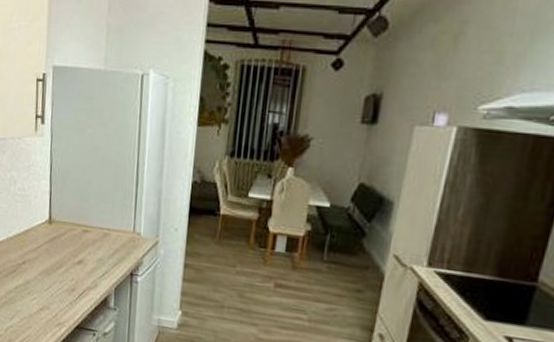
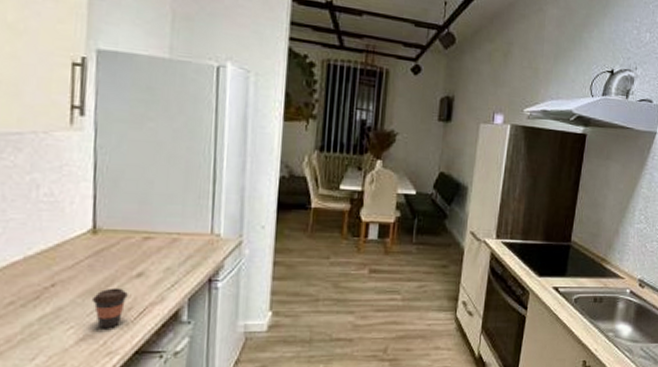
coffee cup: none [48,270,72,304] -> present [93,288,128,329]

